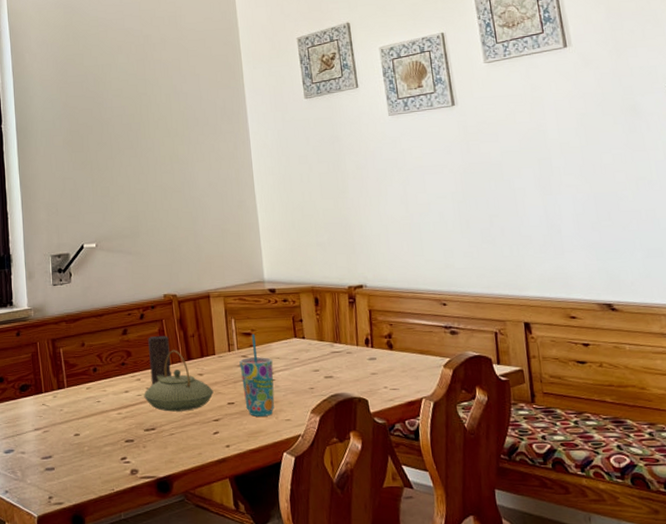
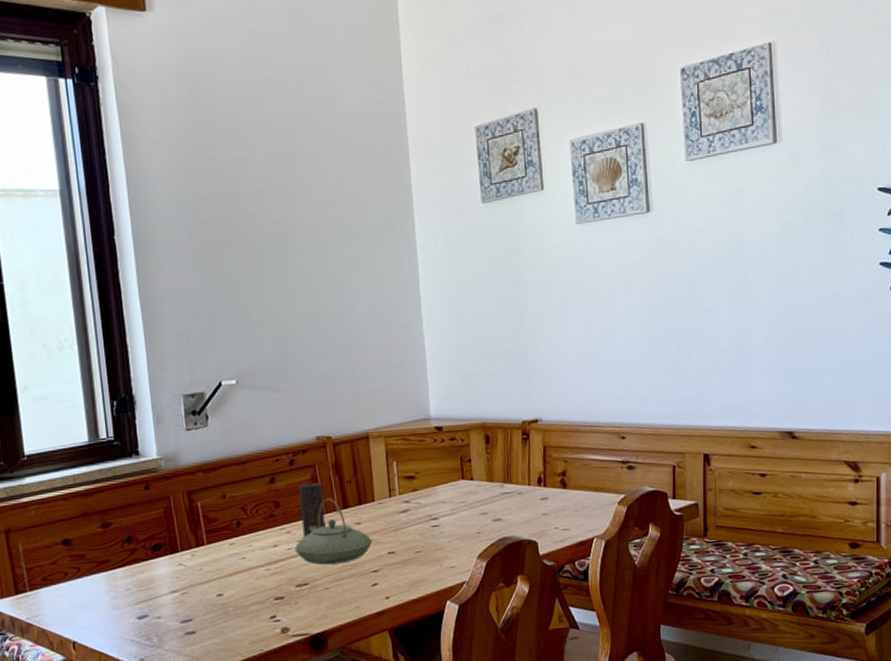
cup: present [239,333,275,416] -> none [401,476,439,565]

